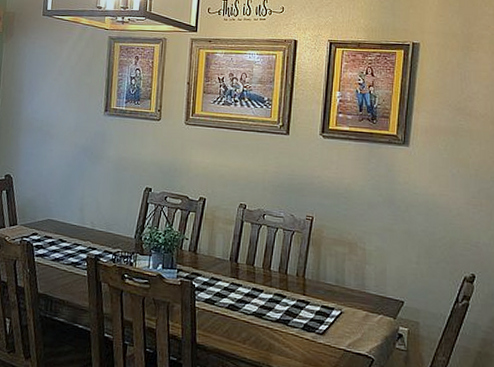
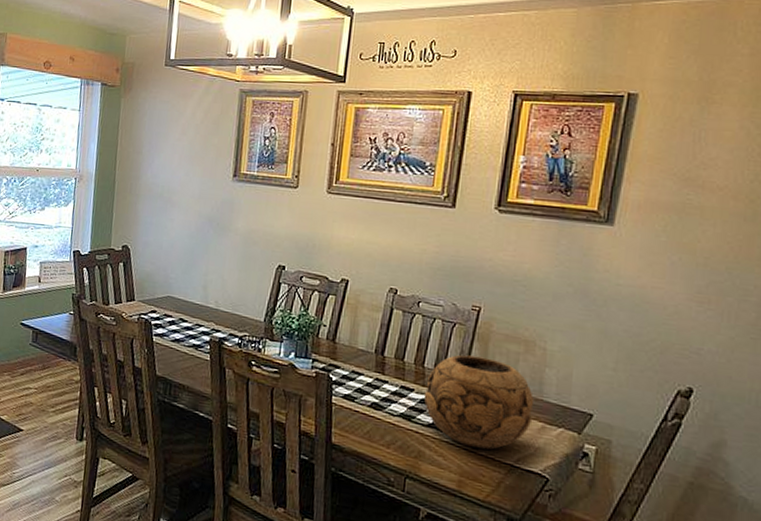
decorative bowl: none [272,258,359,338] -> present [424,354,535,450]

